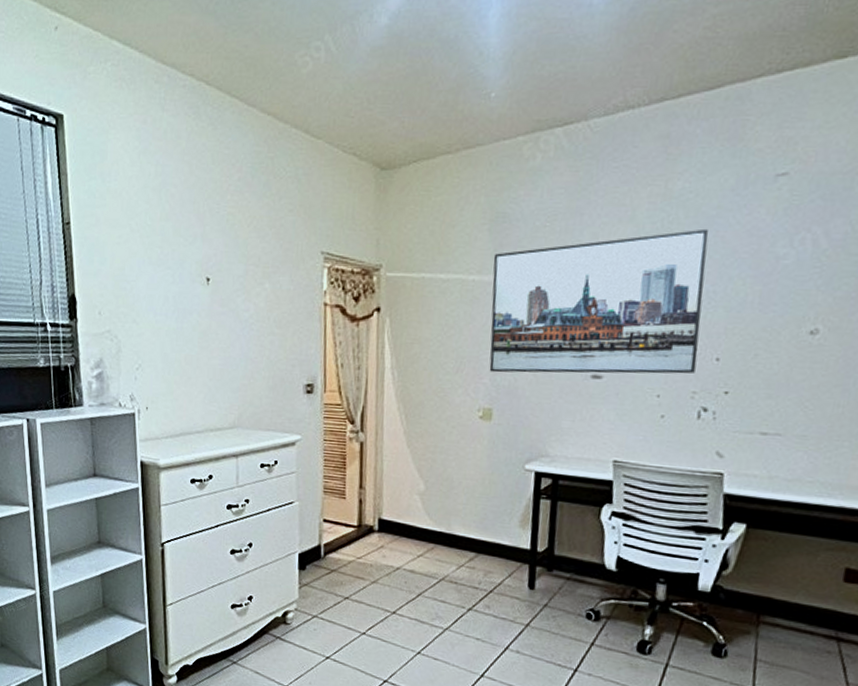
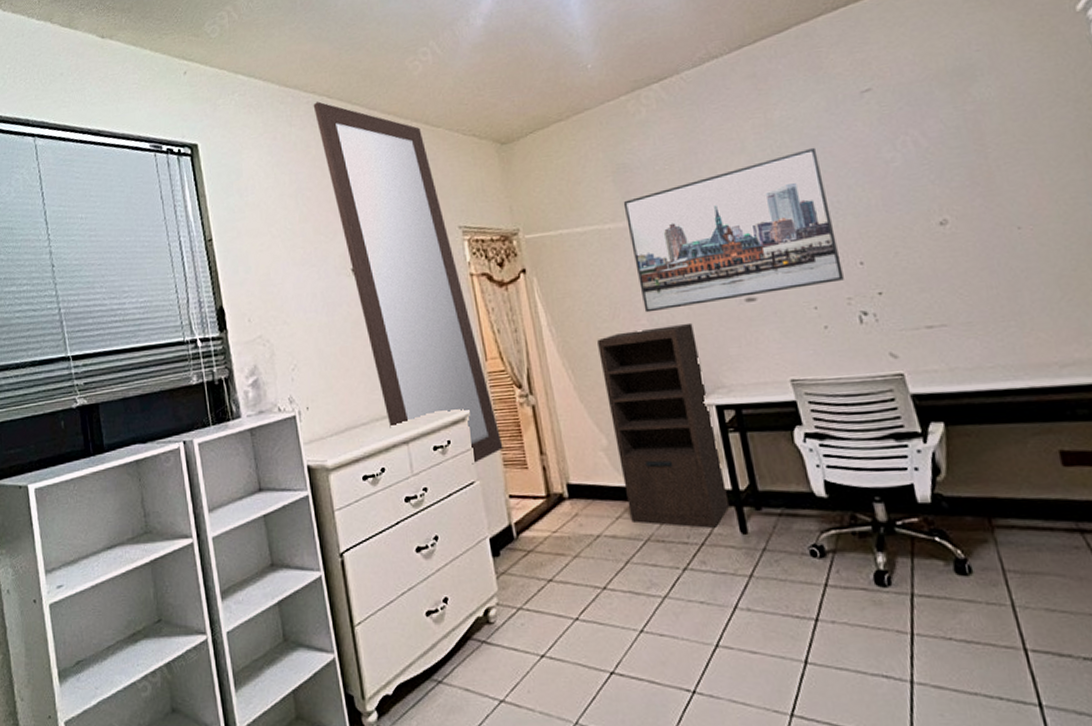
home mirror: none [189,87,327,487] -> present [313,101,503,465]
shelving unit: none [431,387,533,580] -> present [597,322,730,528]

